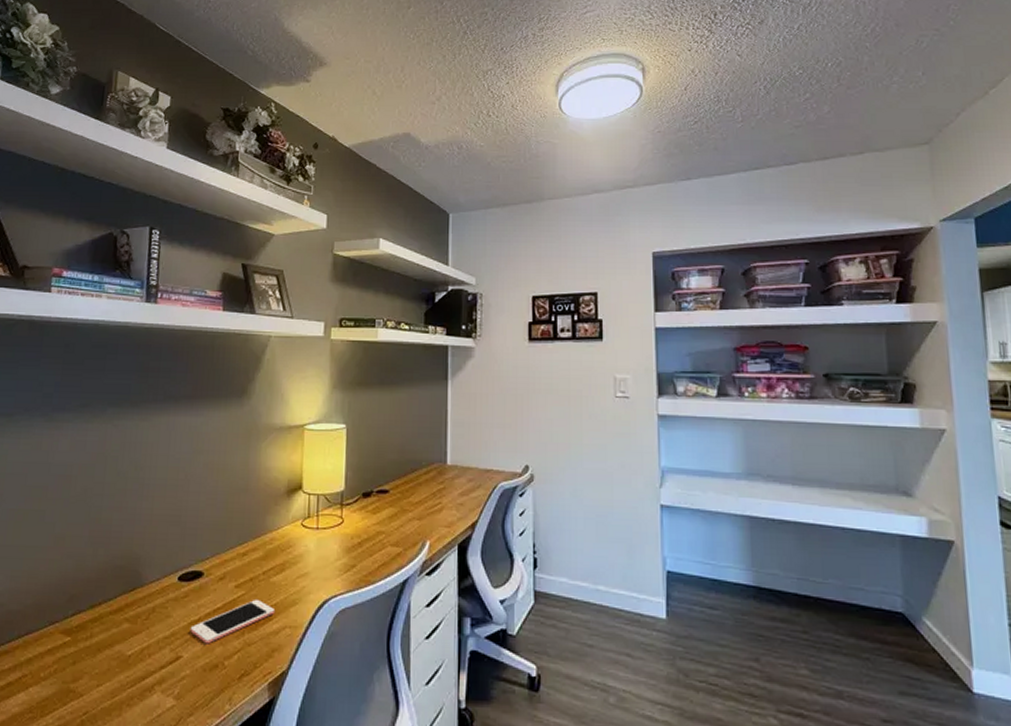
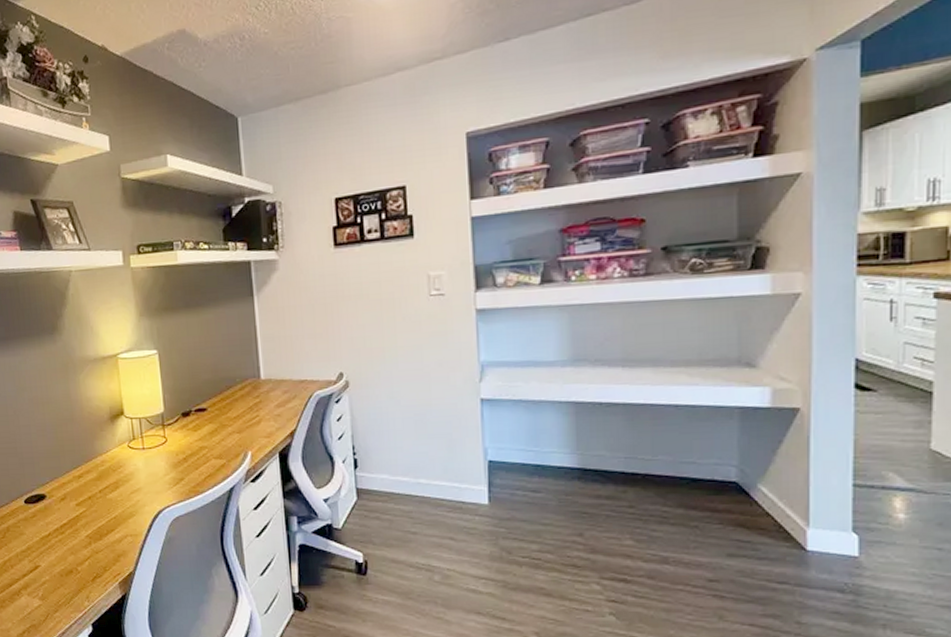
cell phone: present [190,598,276,644] -> none [43,514,116,554]

